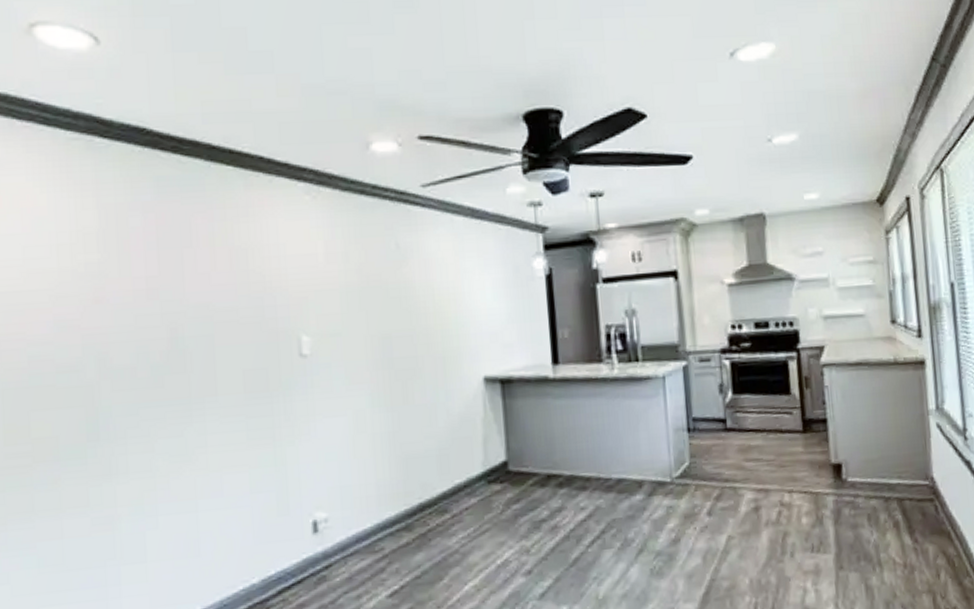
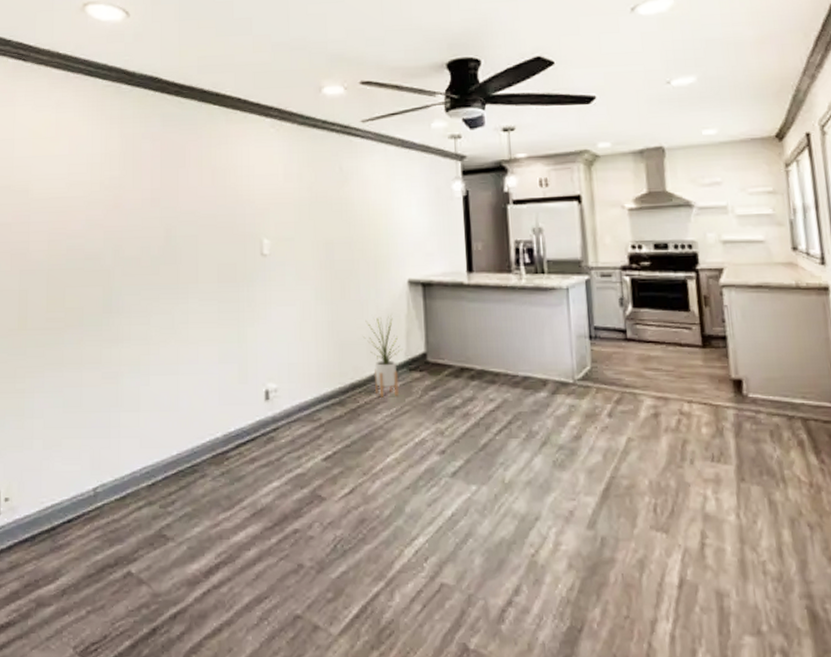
house plant: none [432,420,480,517] -> present [363,315,403,398]

